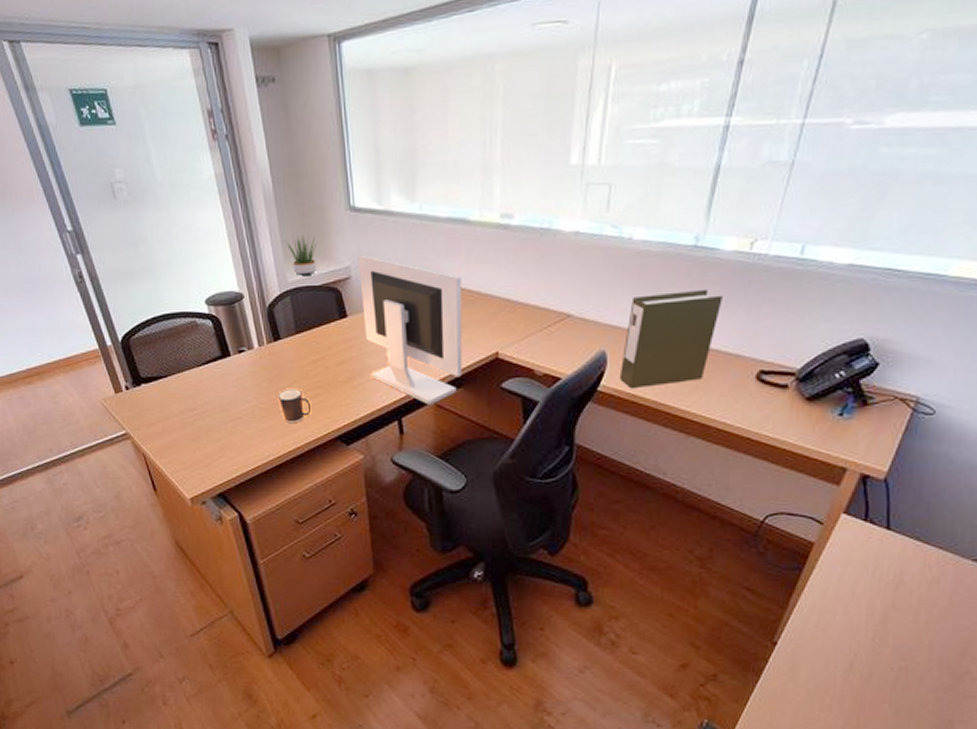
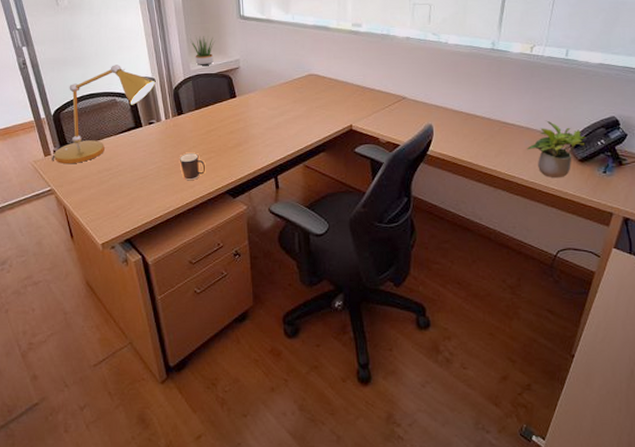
desk lamp: none [124,276,245,402] -> present [52,65,156,163]
computer monitor: present [357,254,463,405] -> none [245,51,325,165]
binder: present [619,289,723,388] -> none [443,79,514,152]
potted plant: none [735,344,820,423] -> present [527,120,587,178]

